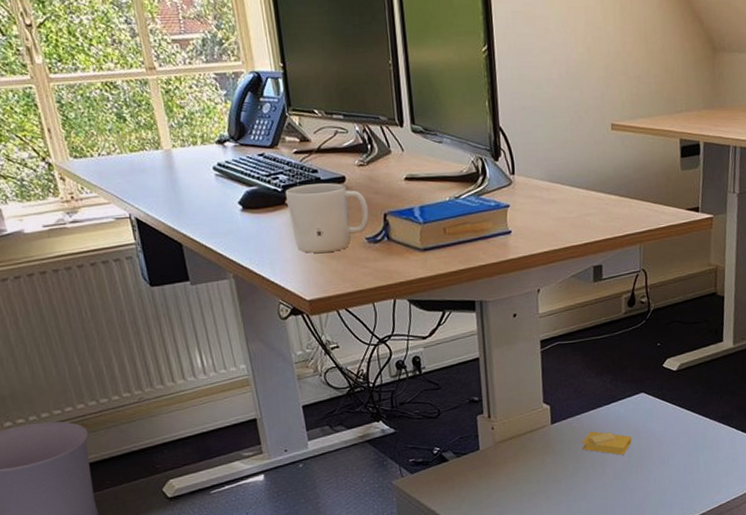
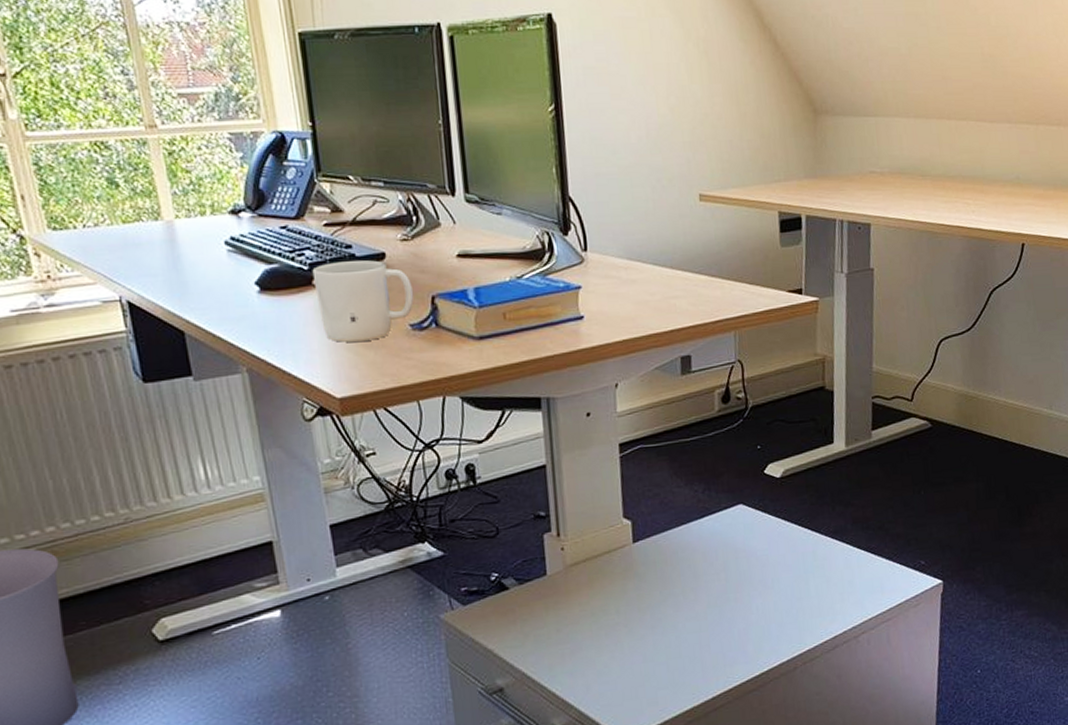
sticky notes: present [581,431,633,455] -> none [669,550,730,579]

